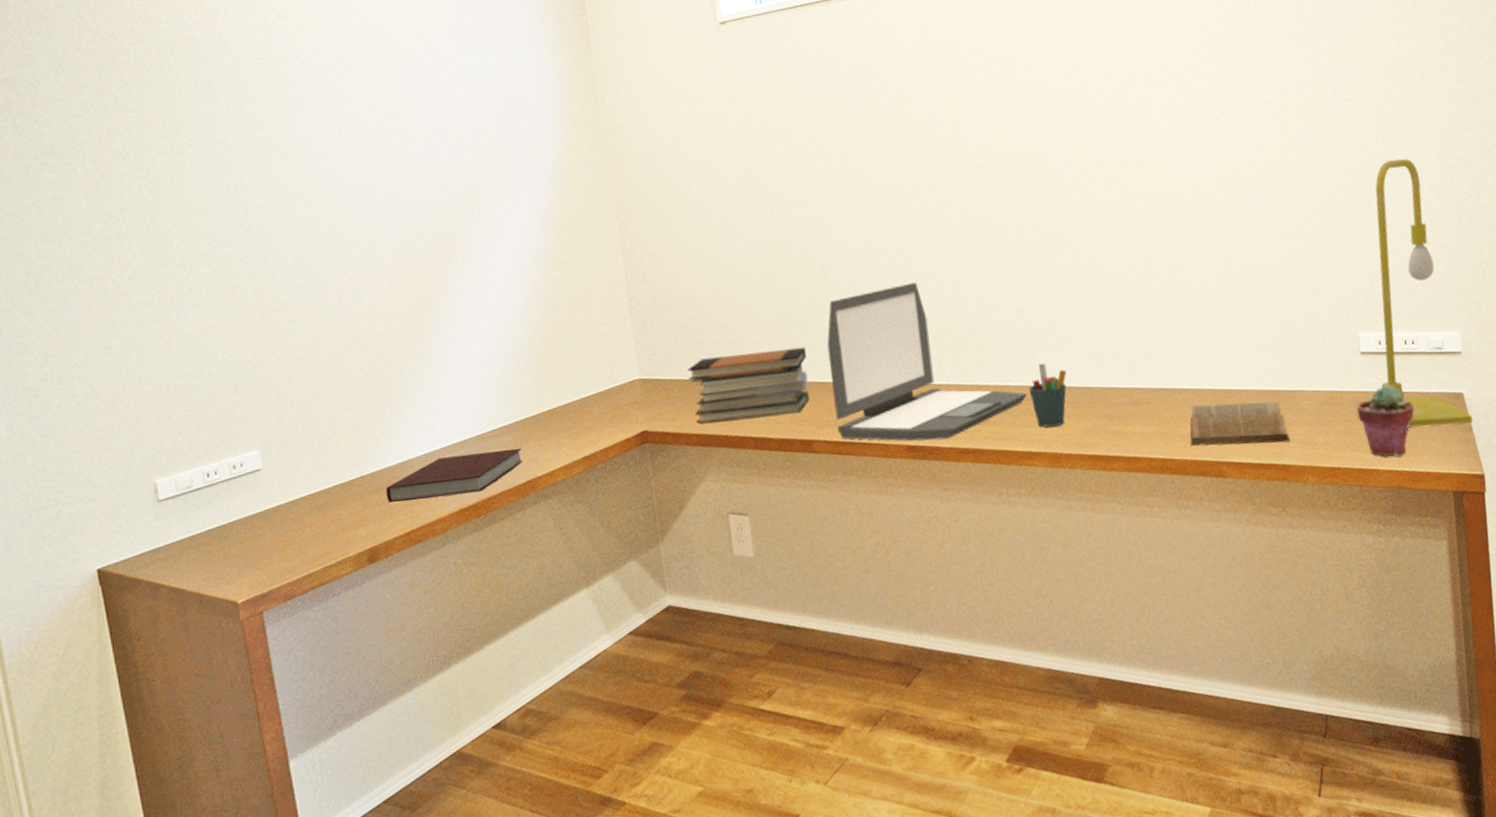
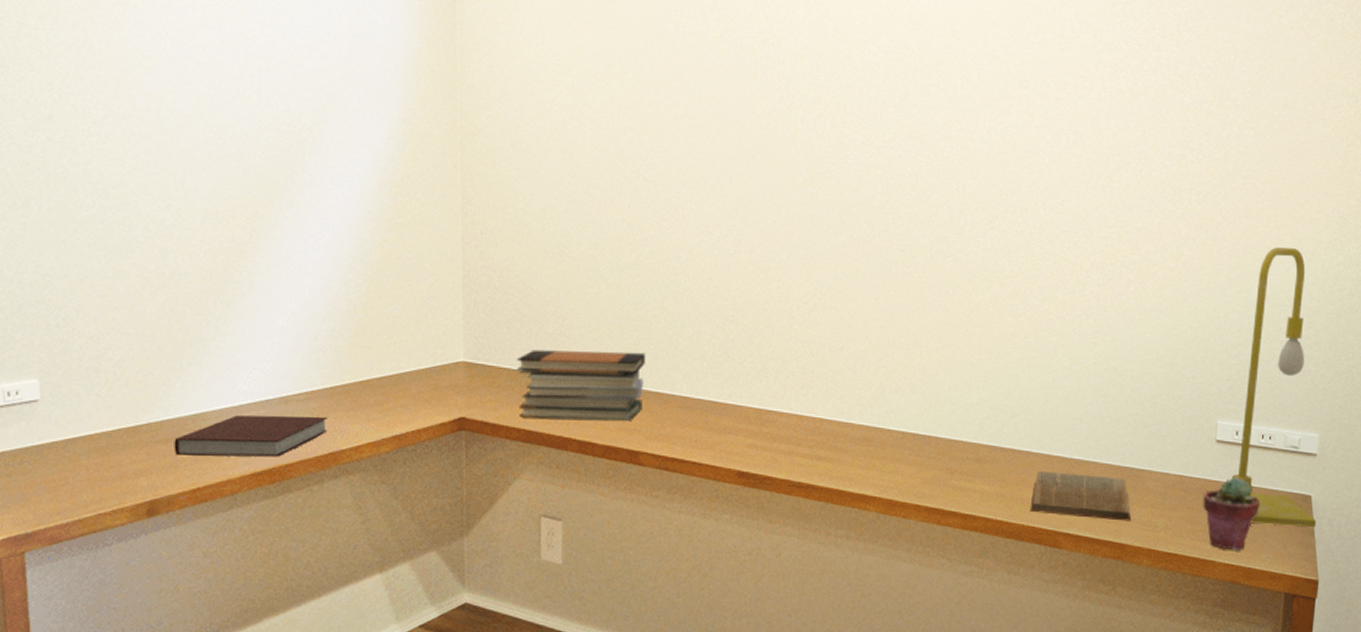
laptop: present [827,282,1027,442] -> none [667,301,870,470]
pen holder: present [1029,363,1067,428] -> none [873,406,915,472]

